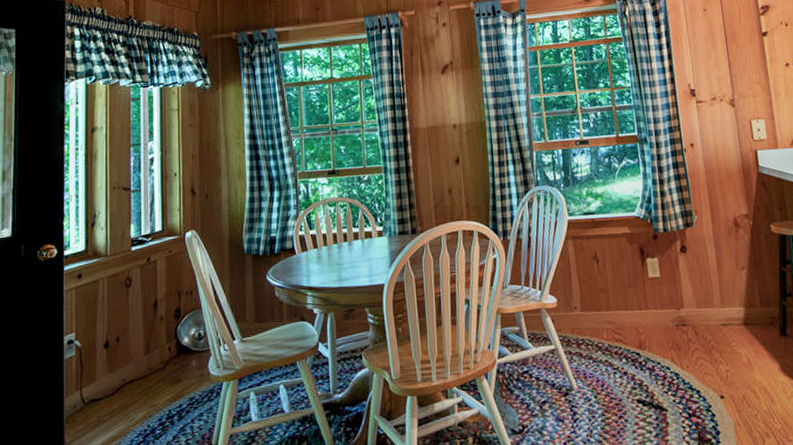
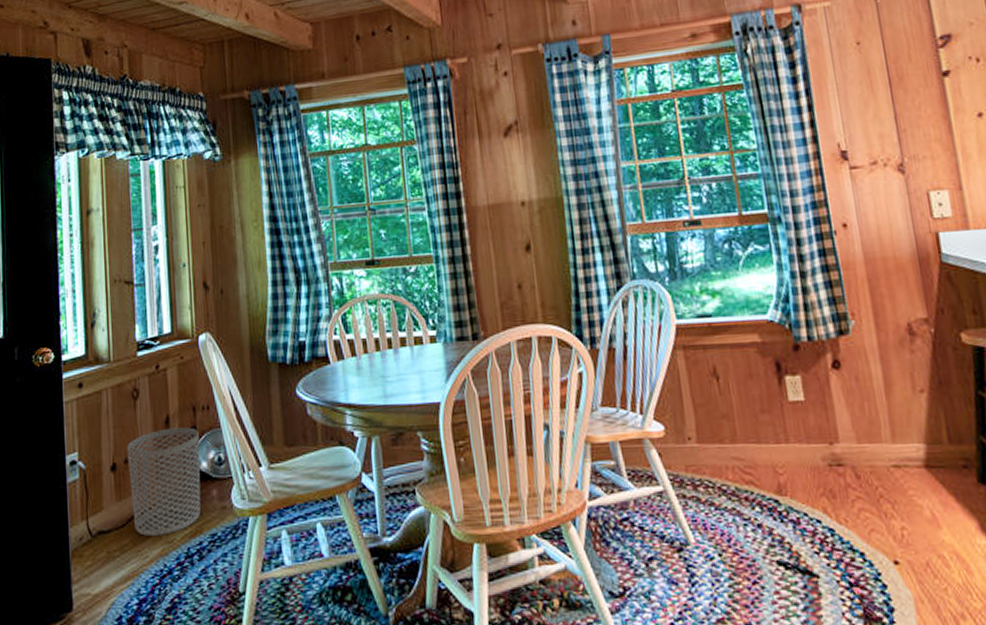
waste bin: none [119,309,183,402] -> present [127,427,201,536]

